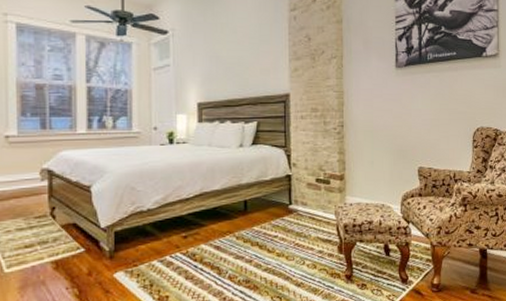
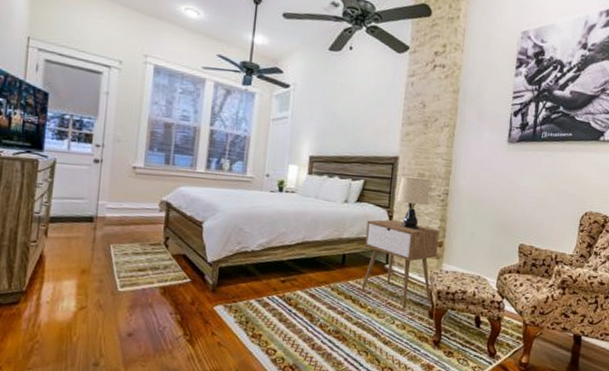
nightstand: none [265,158,339,249] -> present [362,219,440,310]
table lamp: none [292,112,326,166] -> present [396,176,430,229]

